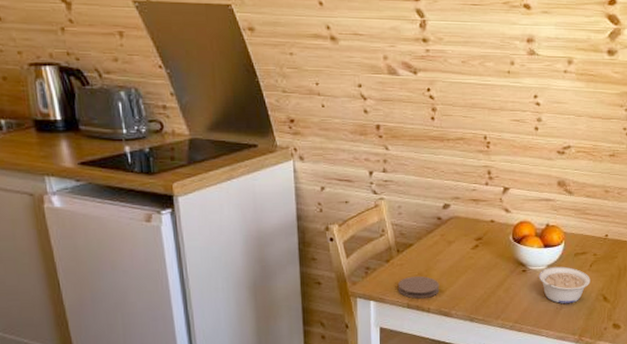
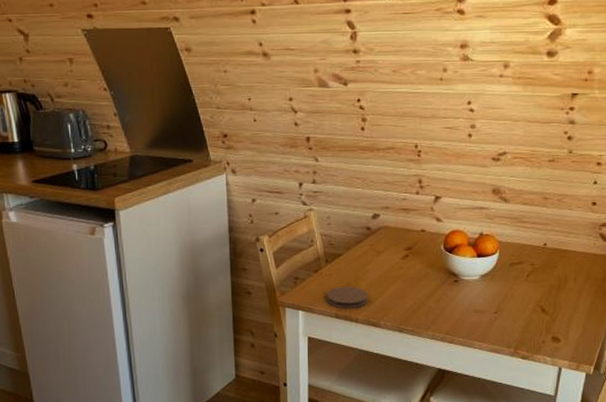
legume: present [539,266,590,304] -> none [471,276,527,316]

